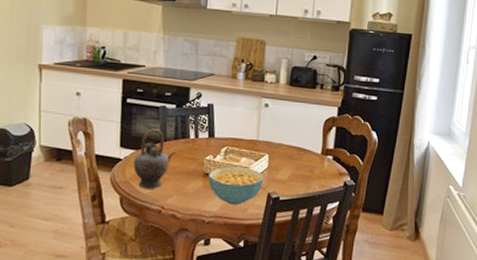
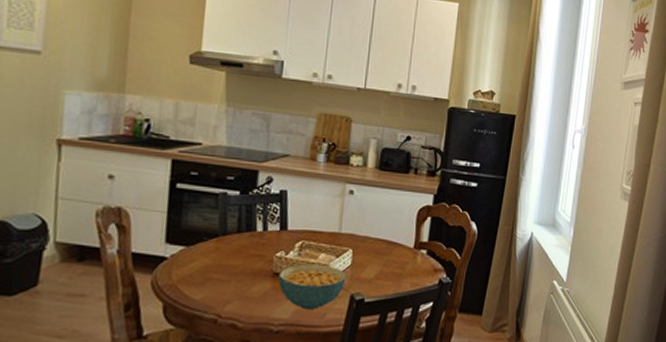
teapot: present [133,128,175,189] -> none [182,219,238,294]

